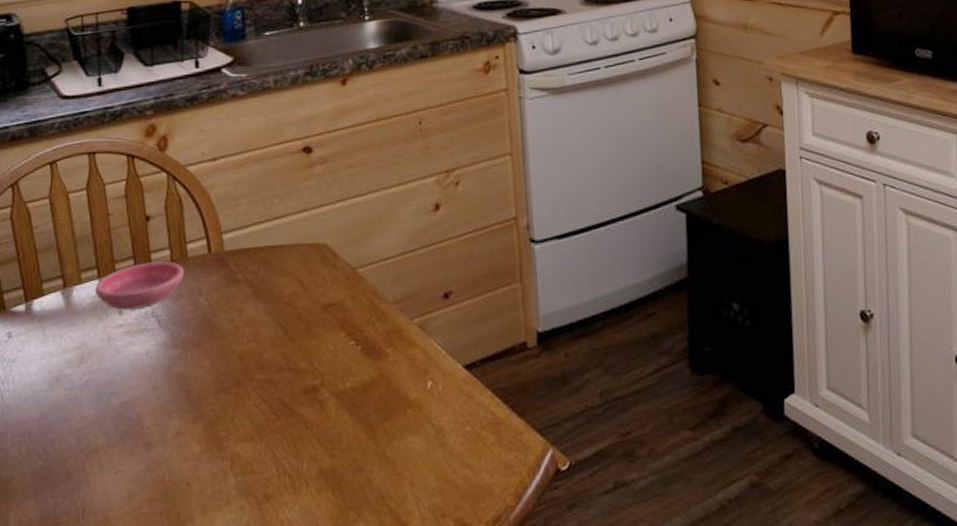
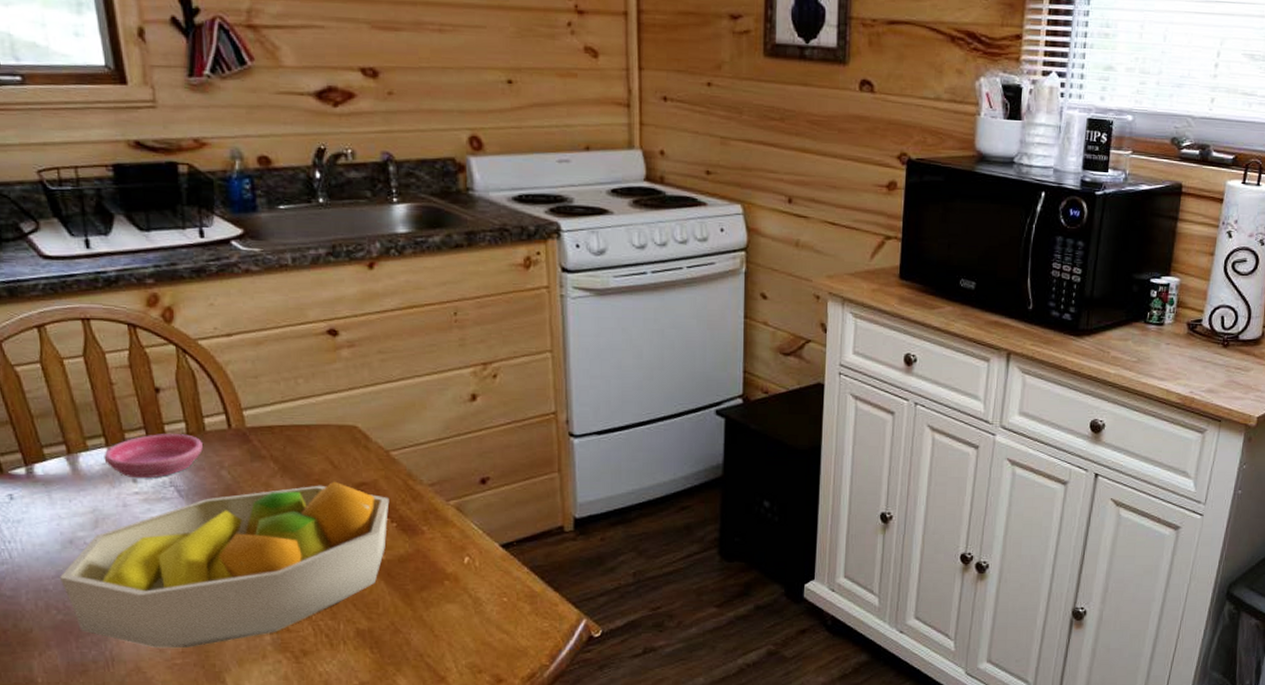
fruit bowl: none [43,303,355,495] -> present [59,481,390,648]

